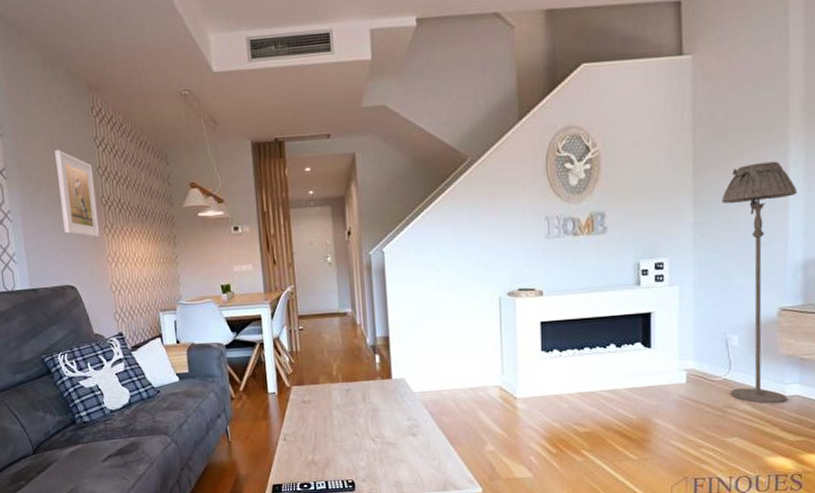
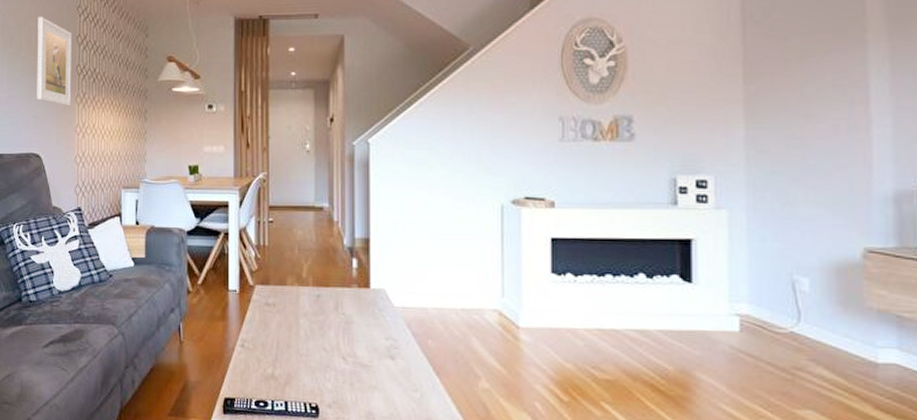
floor lamp: present [721,161,797,404] -> none [781,70,882,373]

